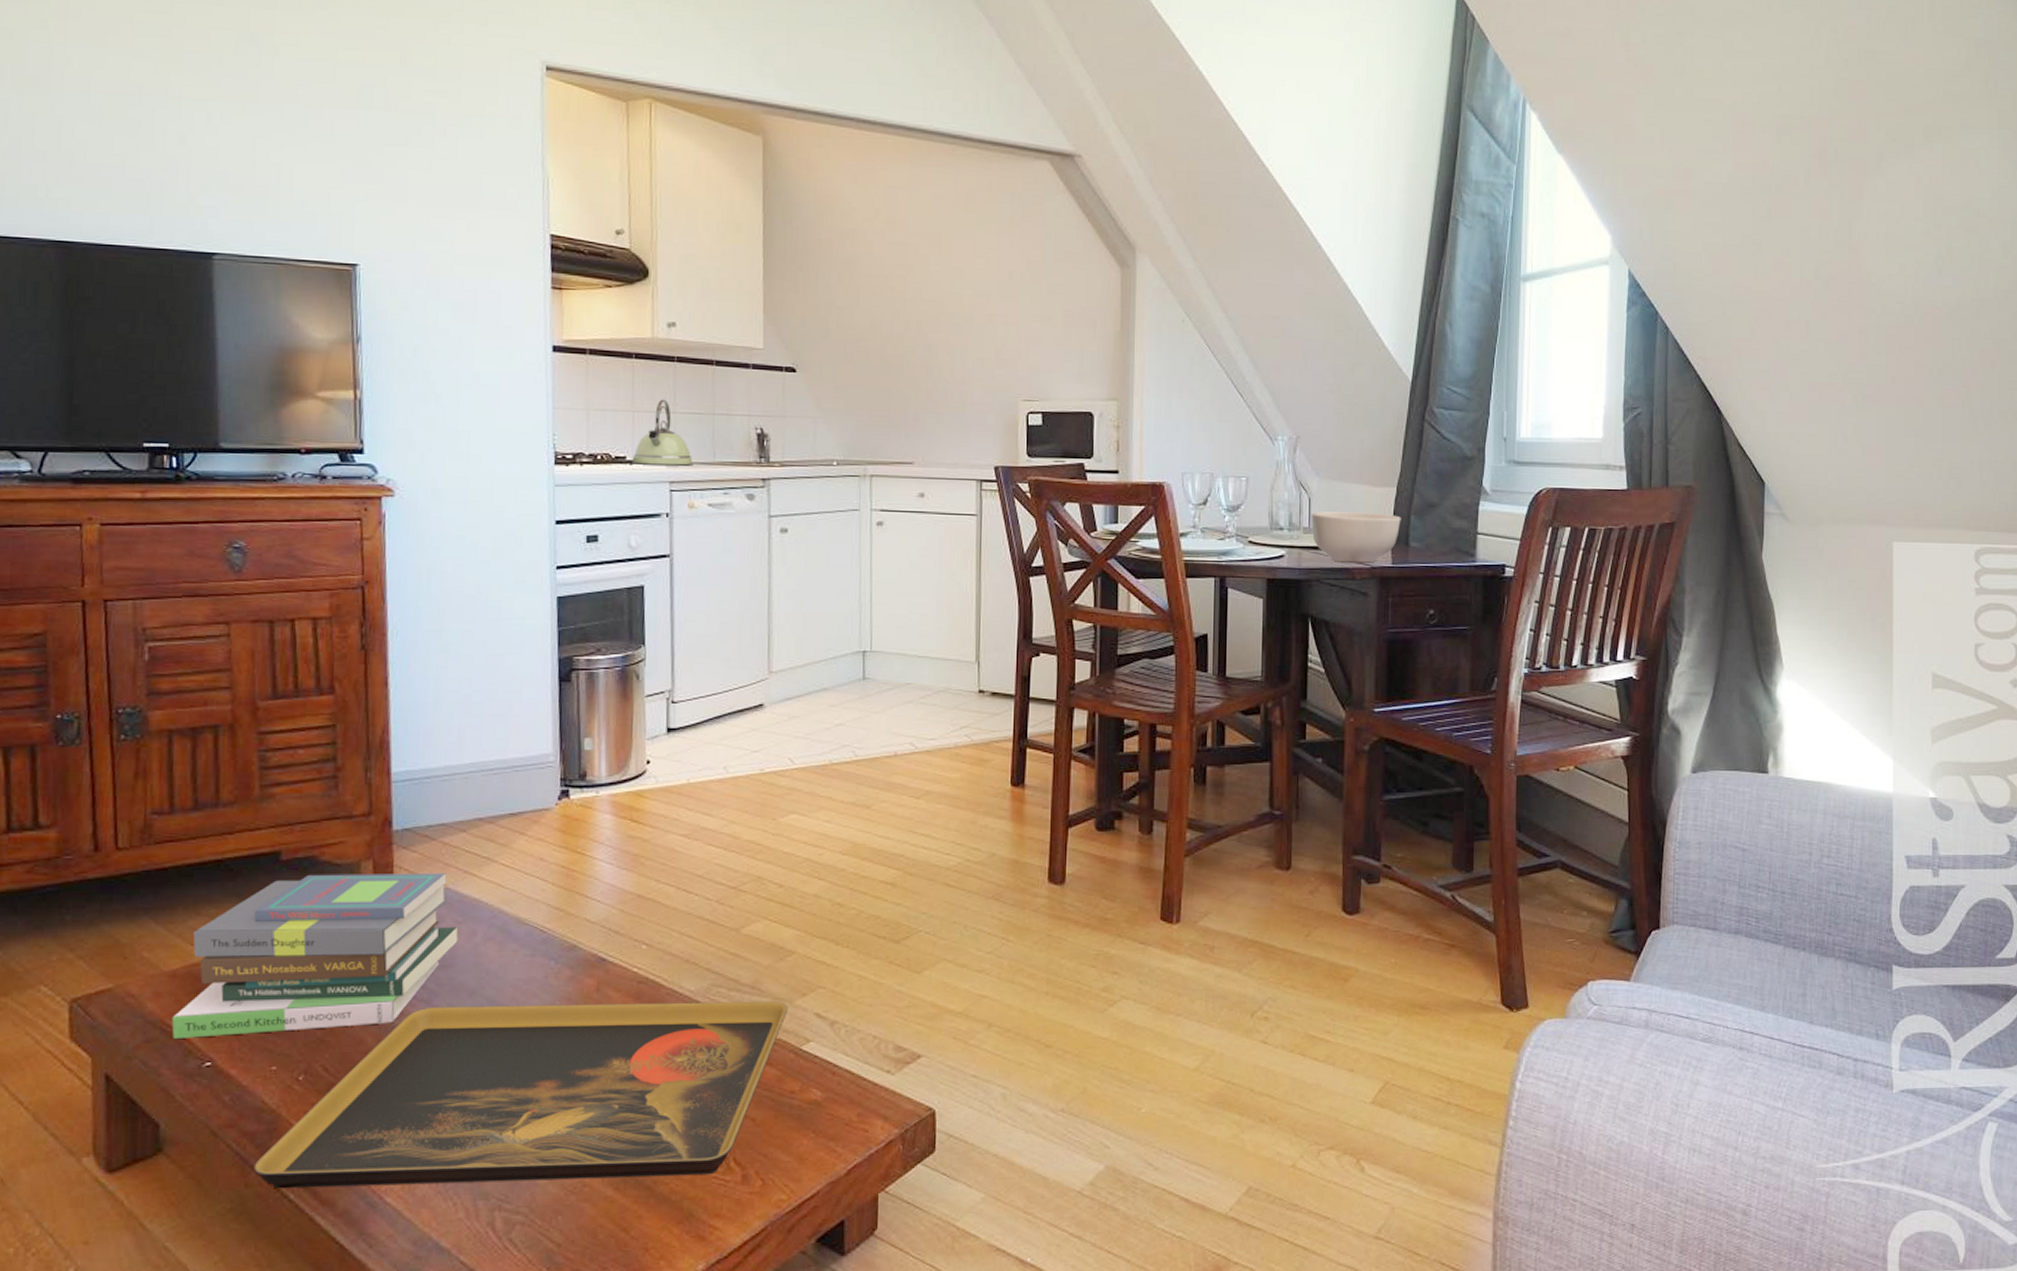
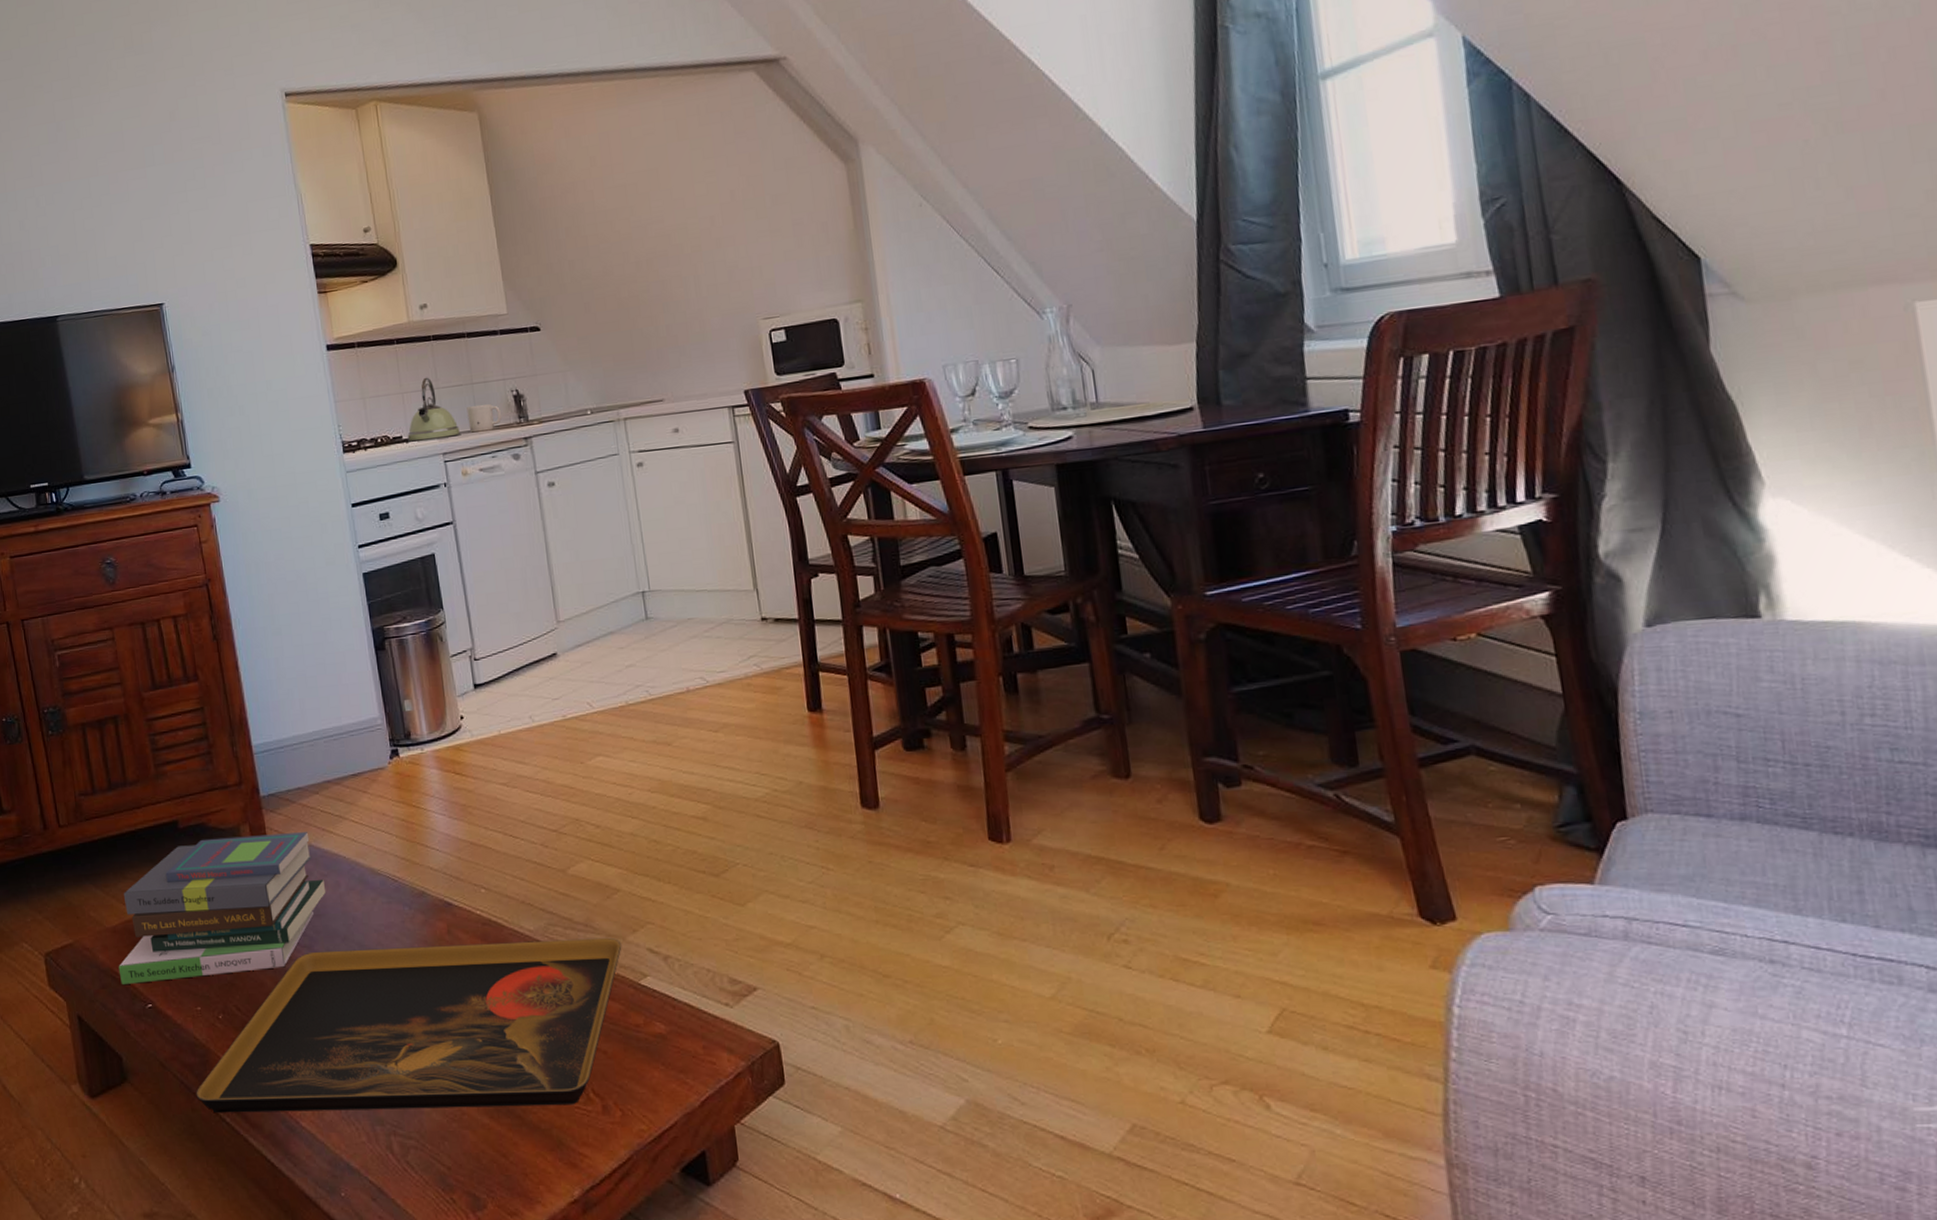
mug: none [703,436,741,466] -> present [466,403,502,433]
bowl: present [1310,511,1401,564] -> none [1096,373,1208,436]

